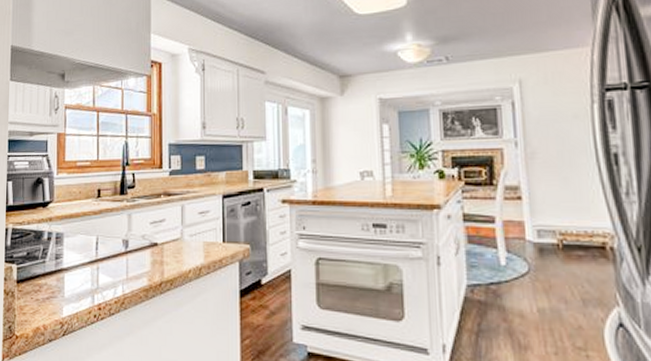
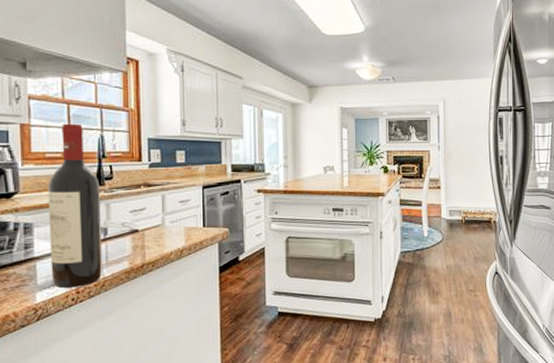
wine bottle: none [77,131,123,304] -> present [47,123,102,289]

